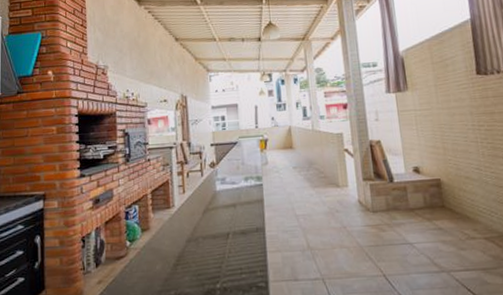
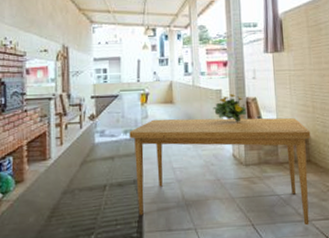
dining table: none [249,160,448,277] -> present [129,117,311,226]
flowering plant: none [334,137,371,167] -> present [213,94,247,123]

